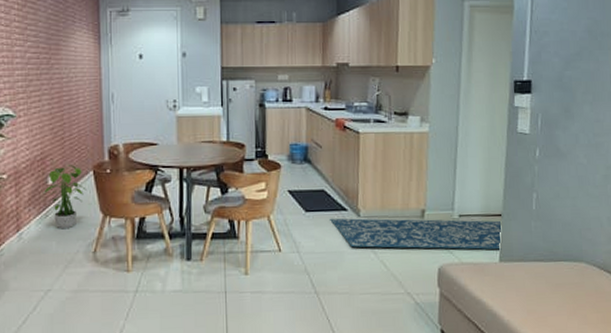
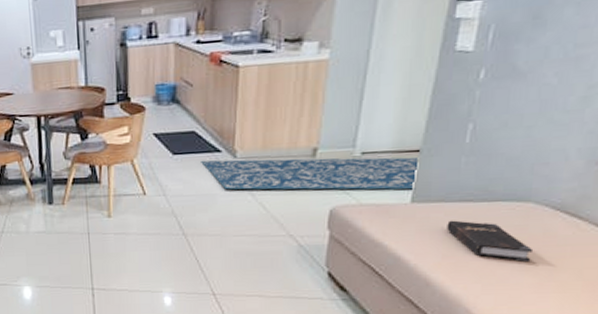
hardback book: none [527,278,591,317] -> present [447,220,534,263]

